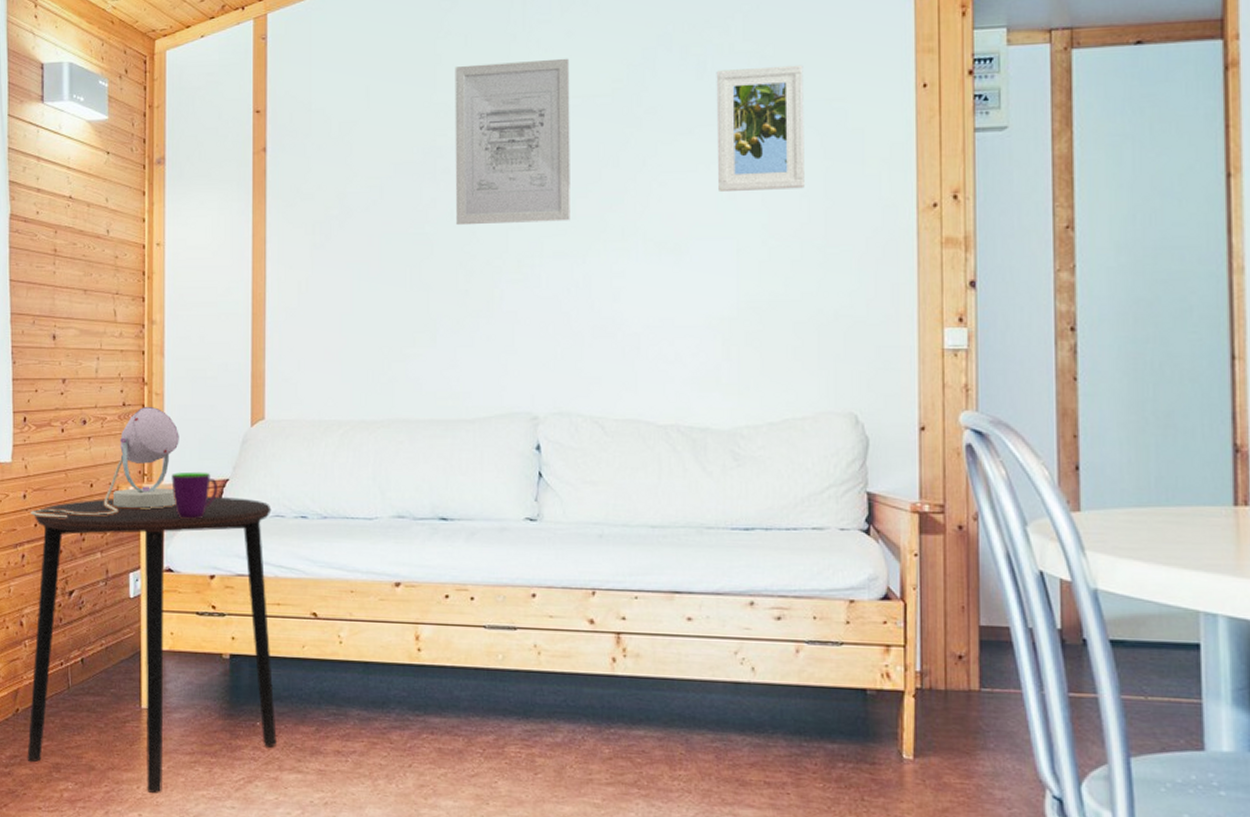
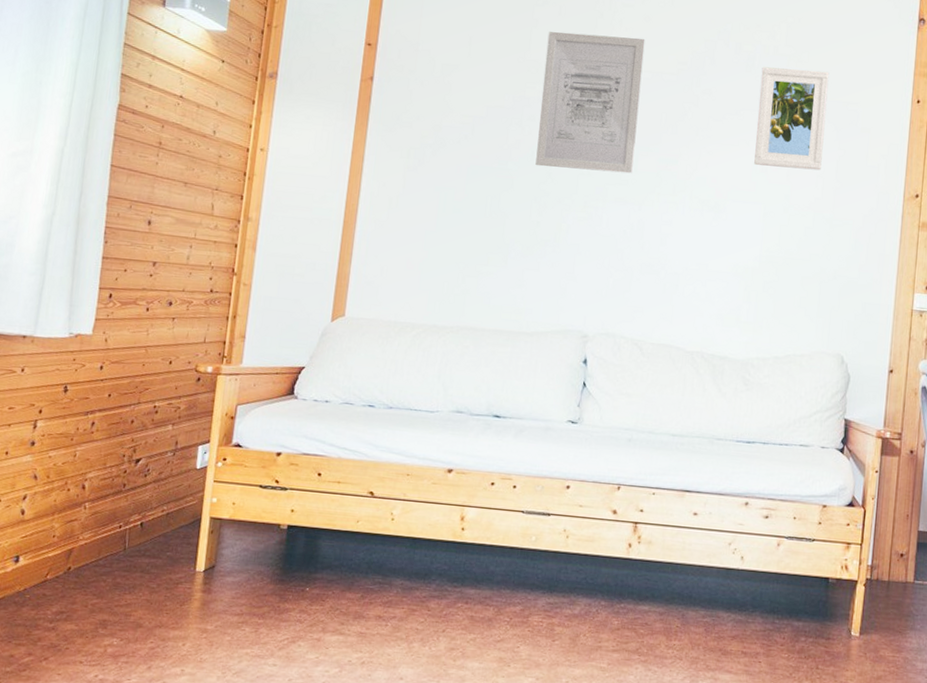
side table: present [27,497,277,793] -> none [73,375,342,650]
table lamp: present [30,407,179,518] -> none [105,295,262,392]
mug: present [171,471,218,519] -> none [249,357,294,401]

